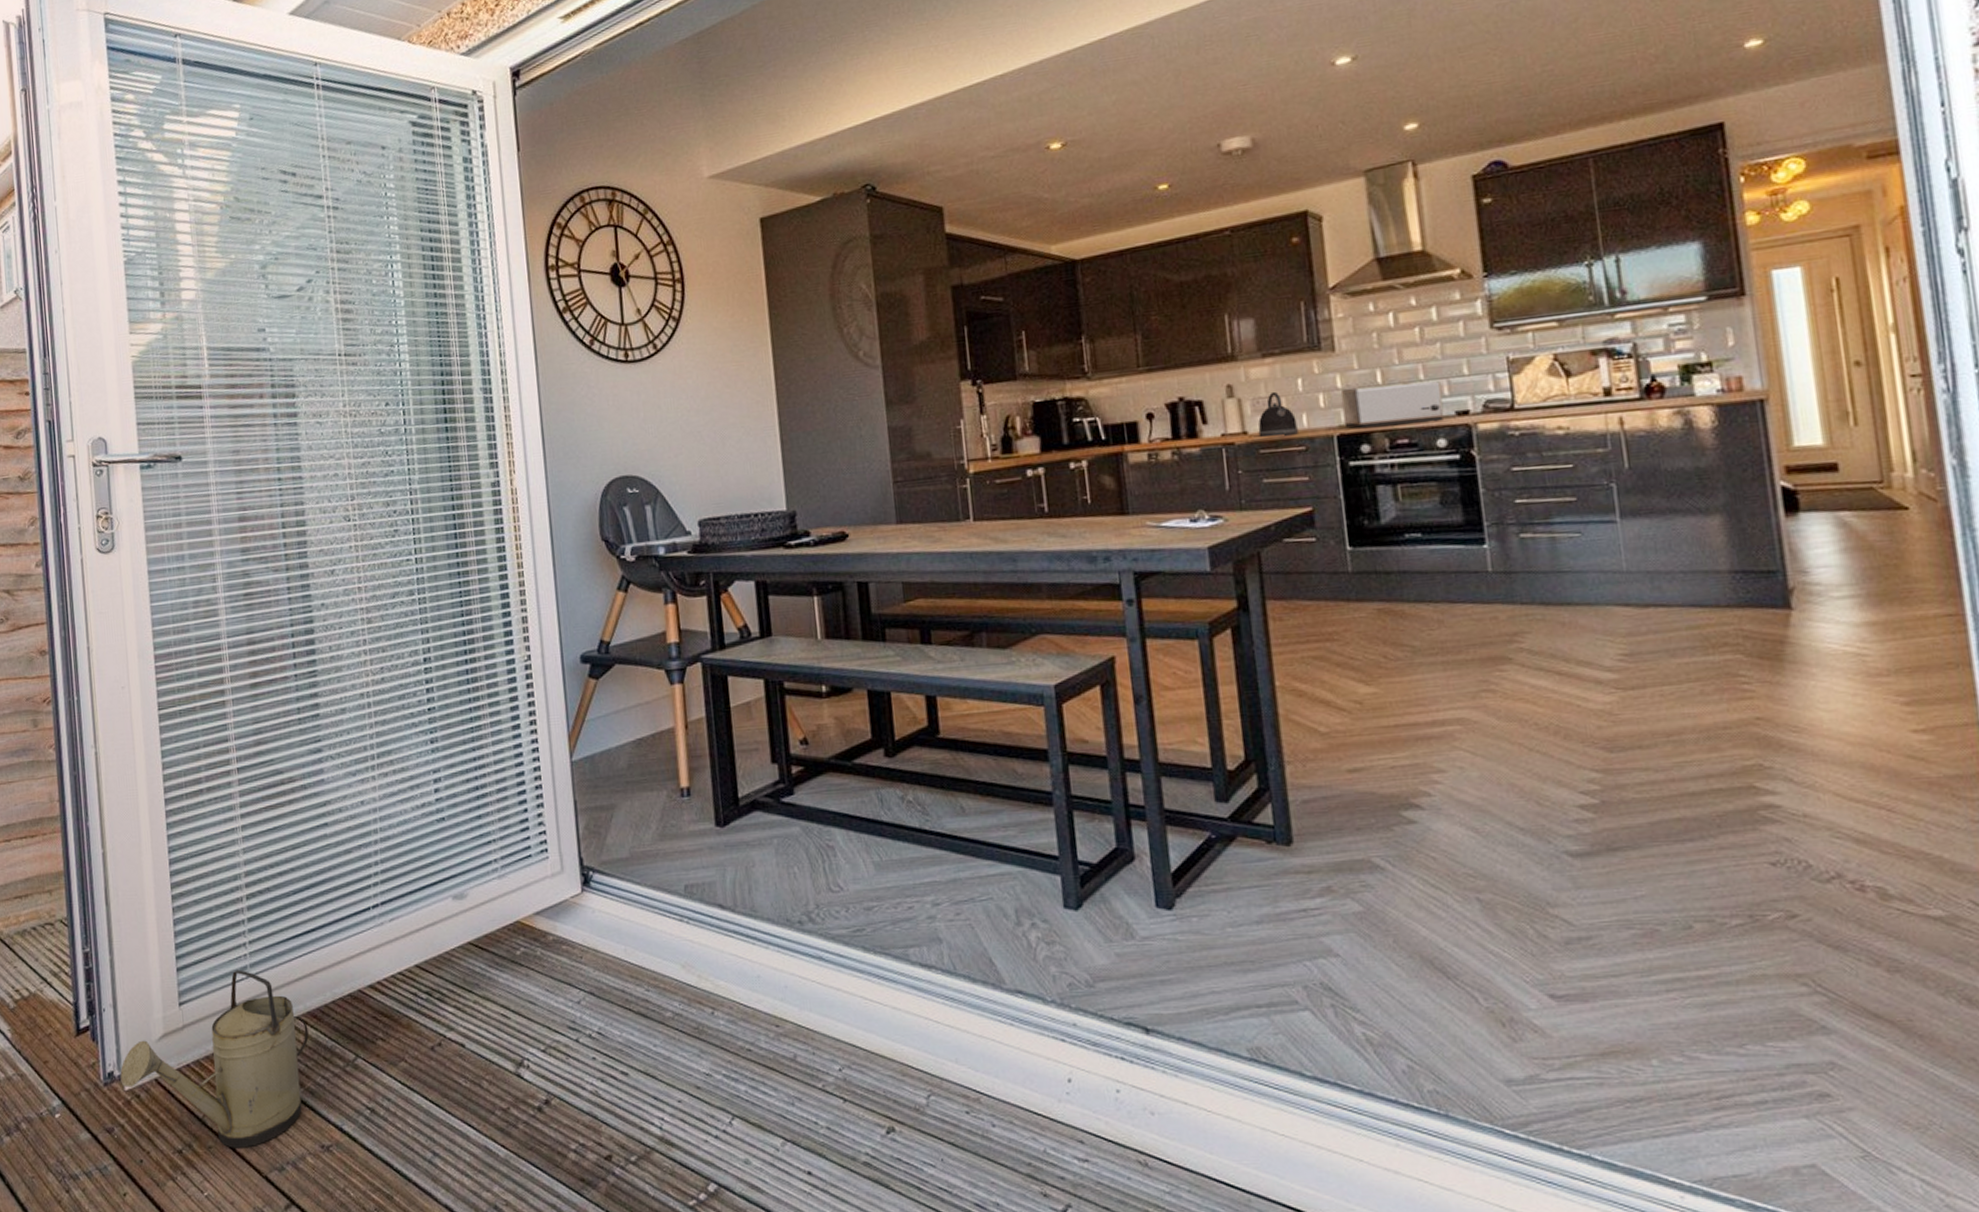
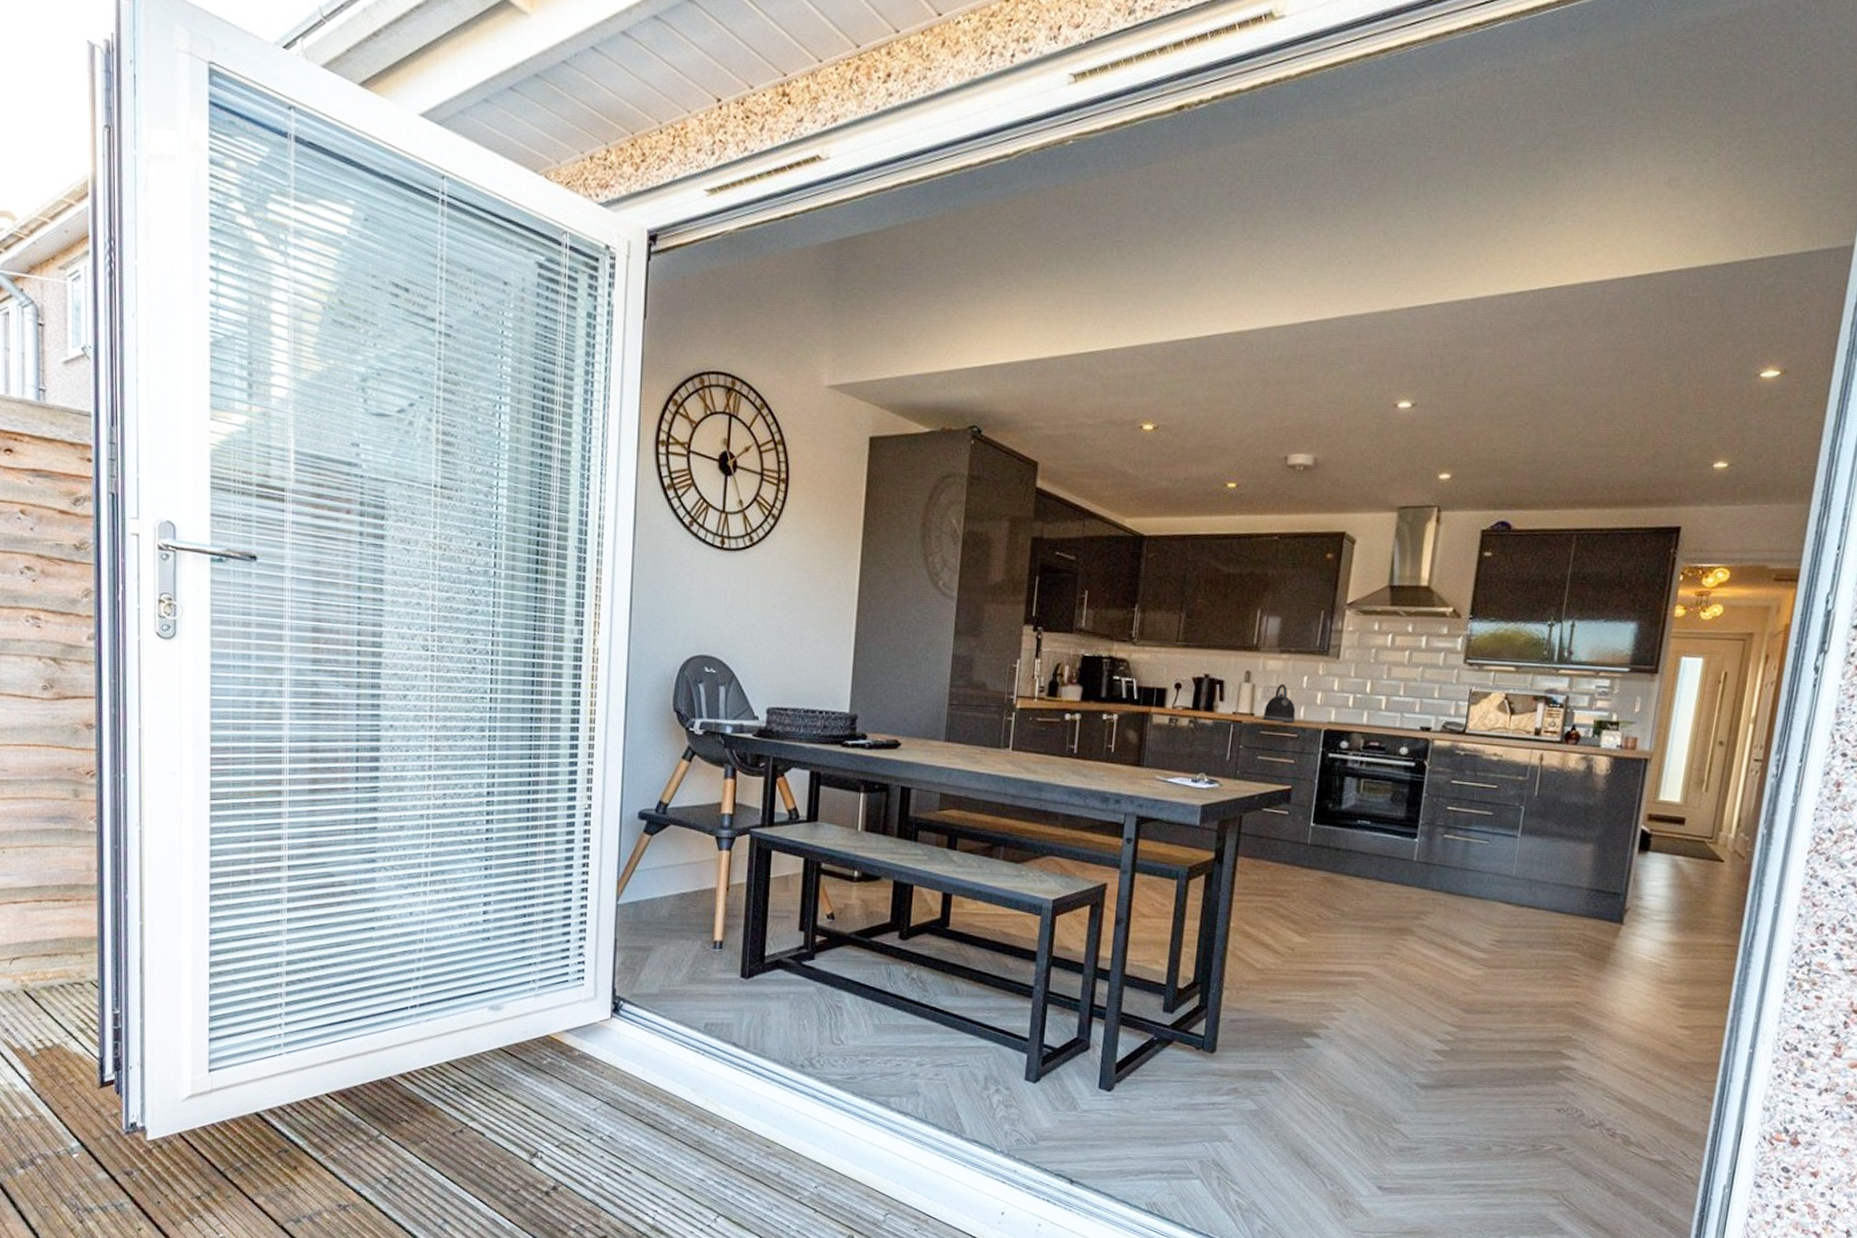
watering can: present [120,969,309,1148] -> none [143,1046,336,1200]
toaster: present [1340,380,1445,429] -> none [1332,691,1415,733]

